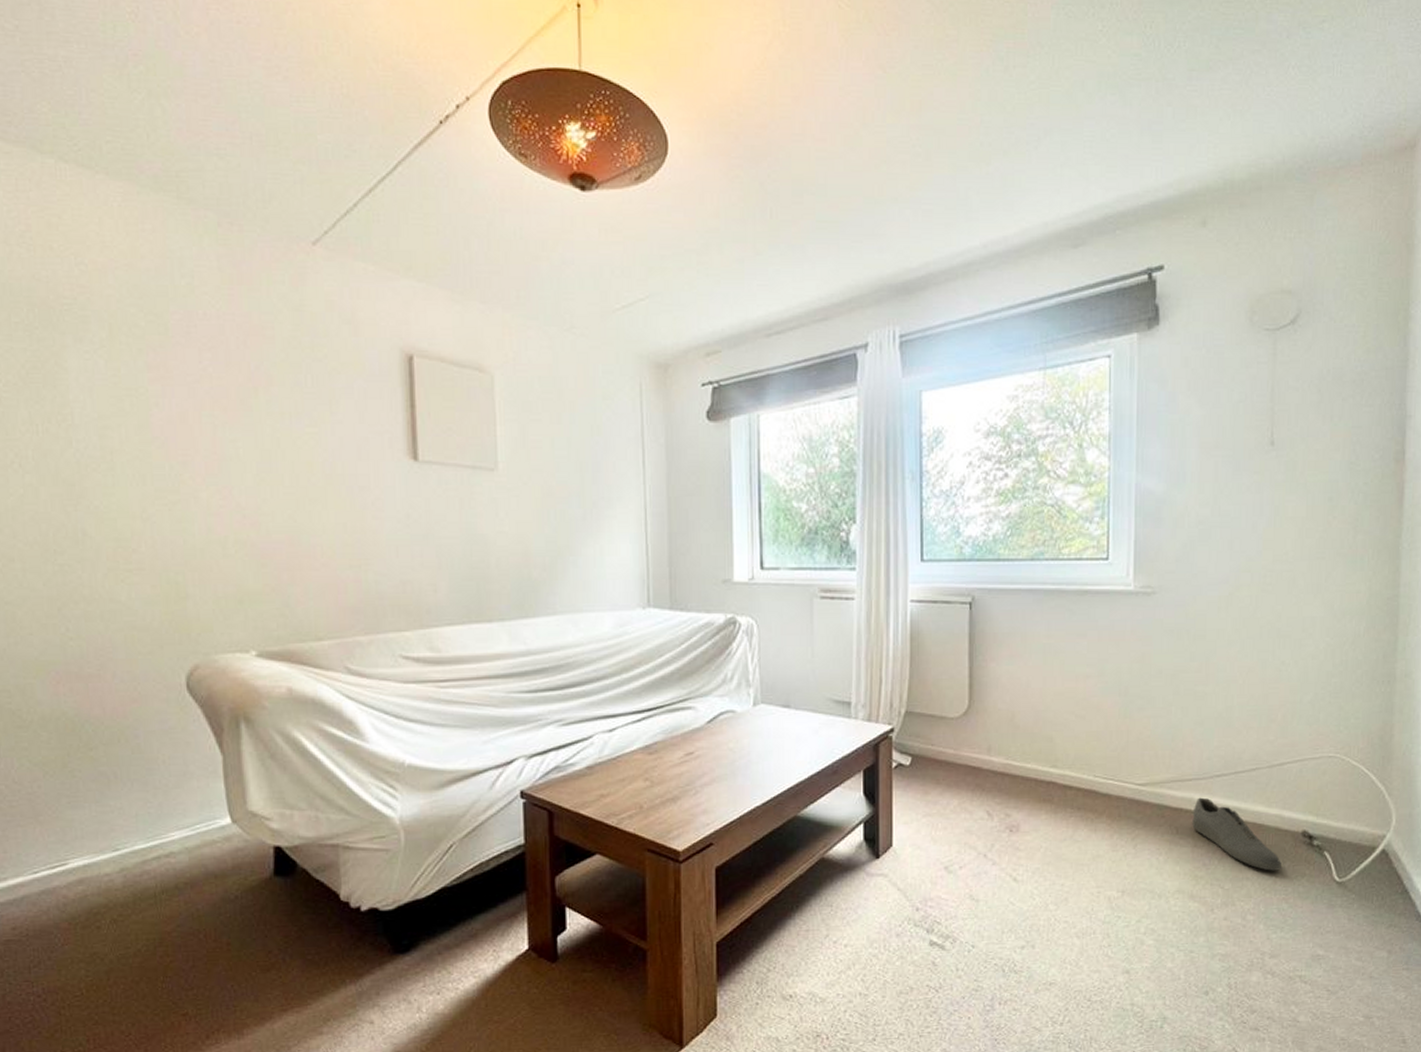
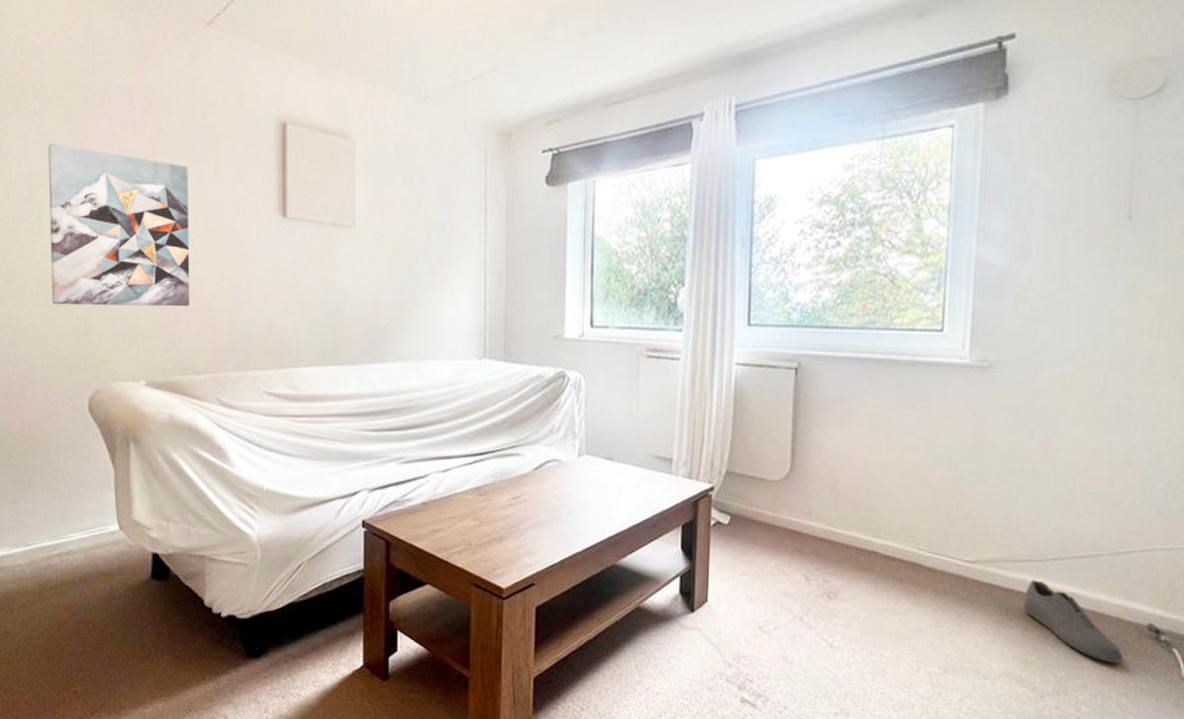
wall art: none [120,380,307,568] -> present [48,143,190,307]

